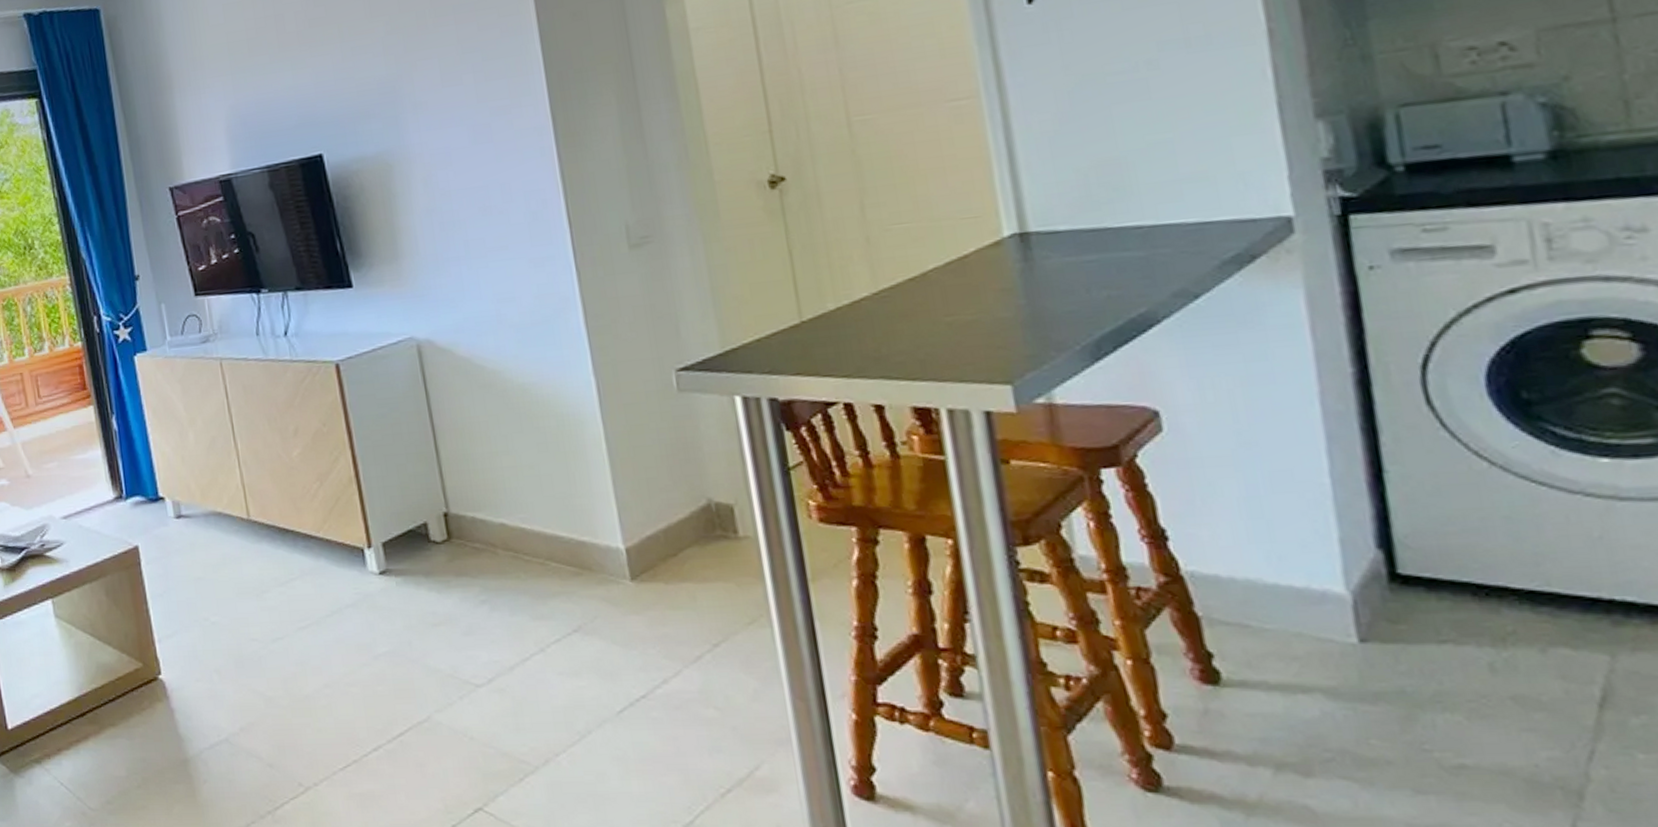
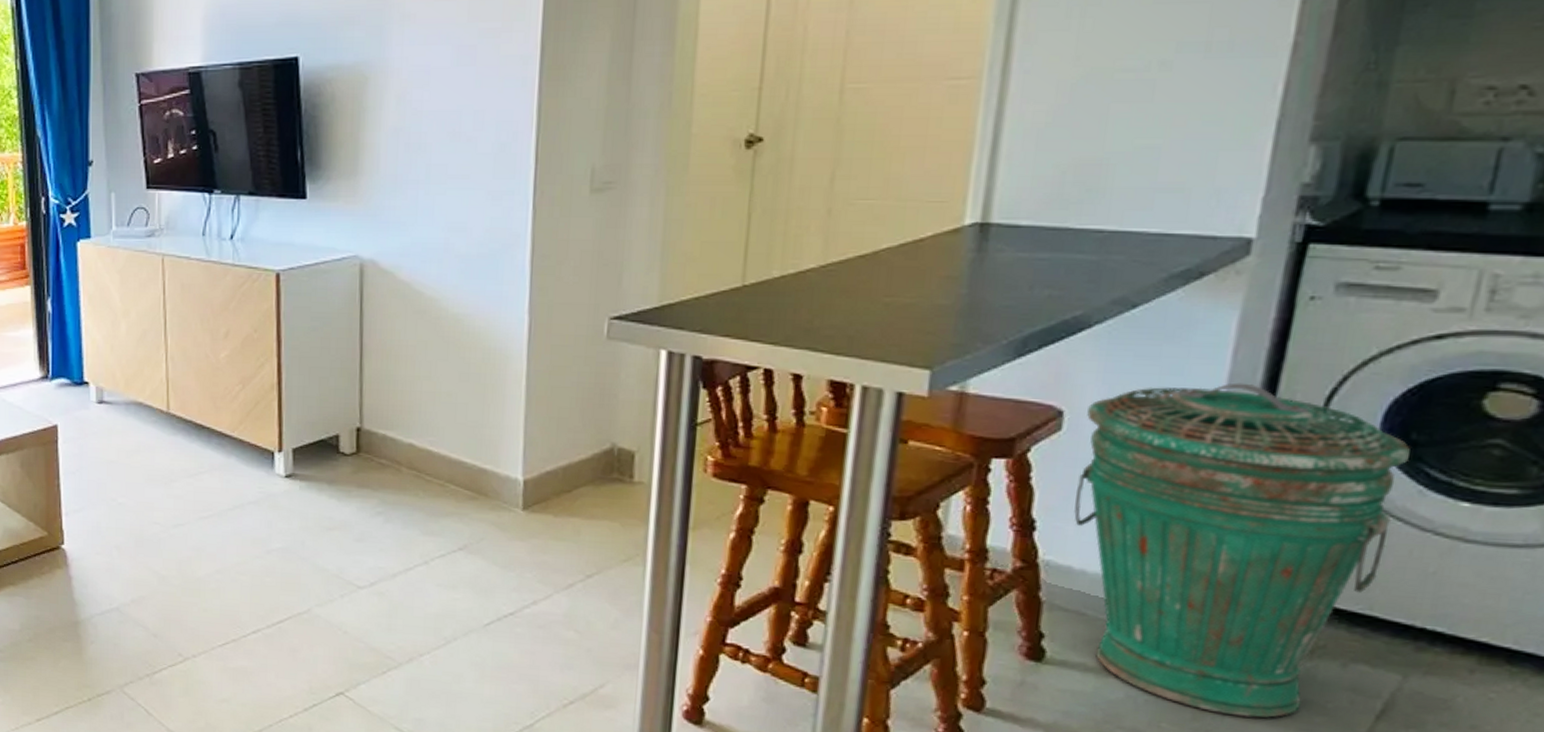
trash can: none [1182,360,1542,723] -> present [1074,382,1411,718]

